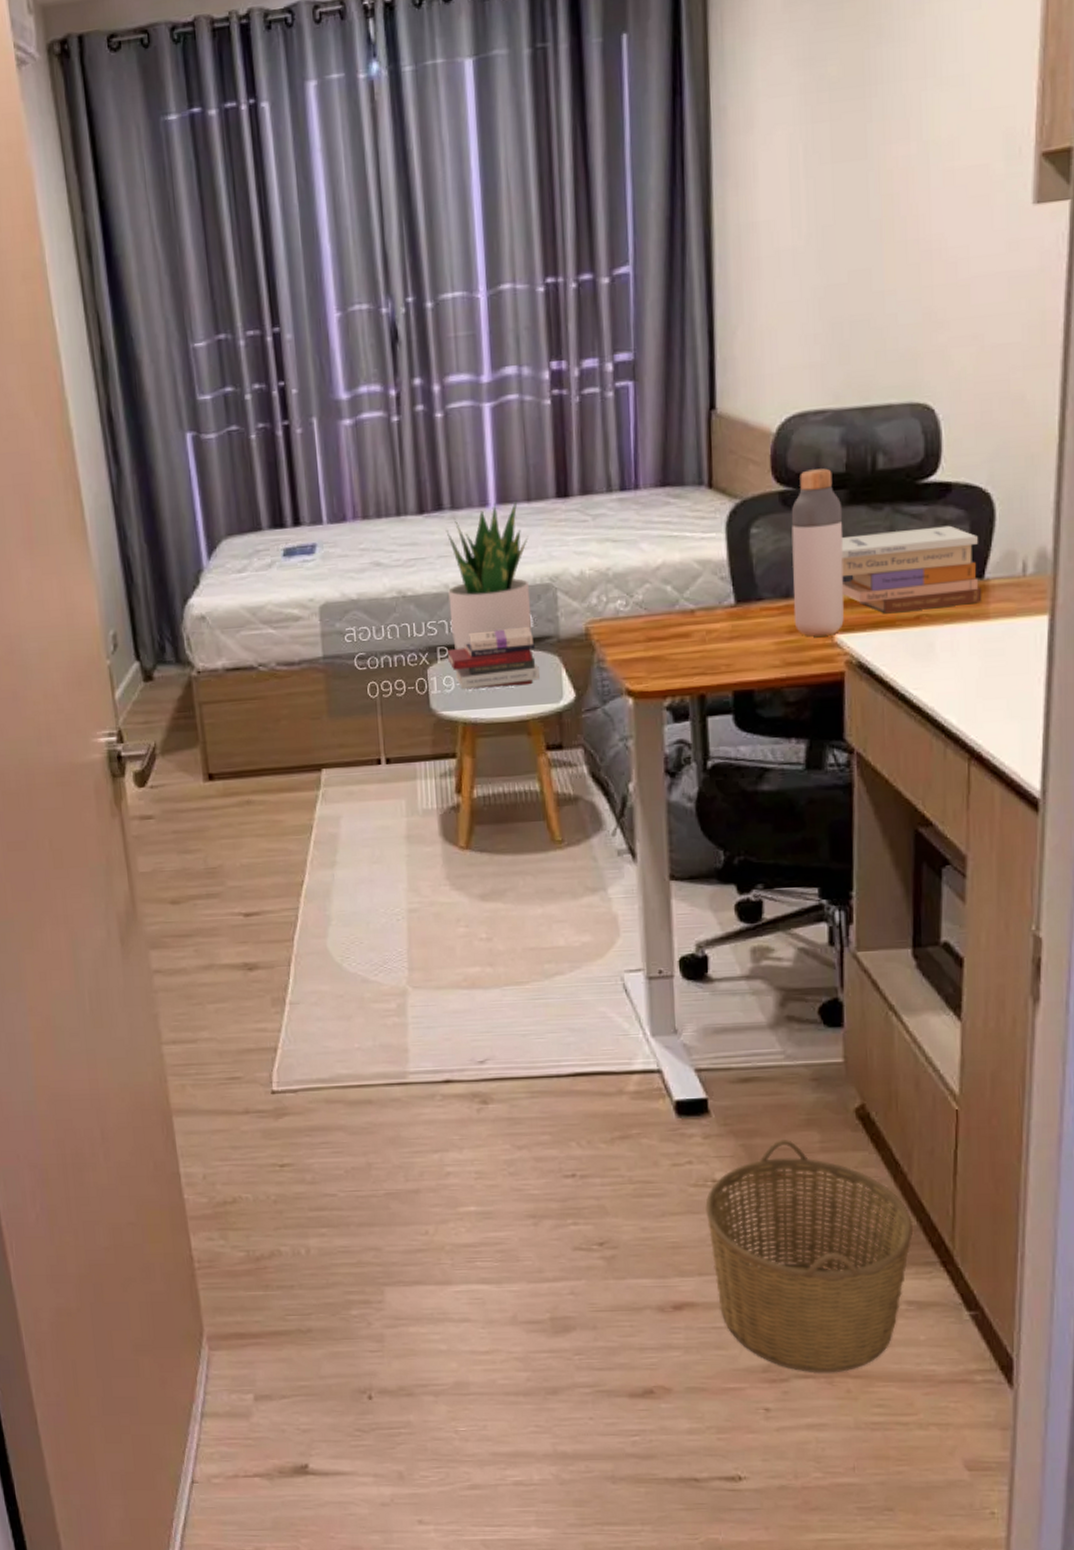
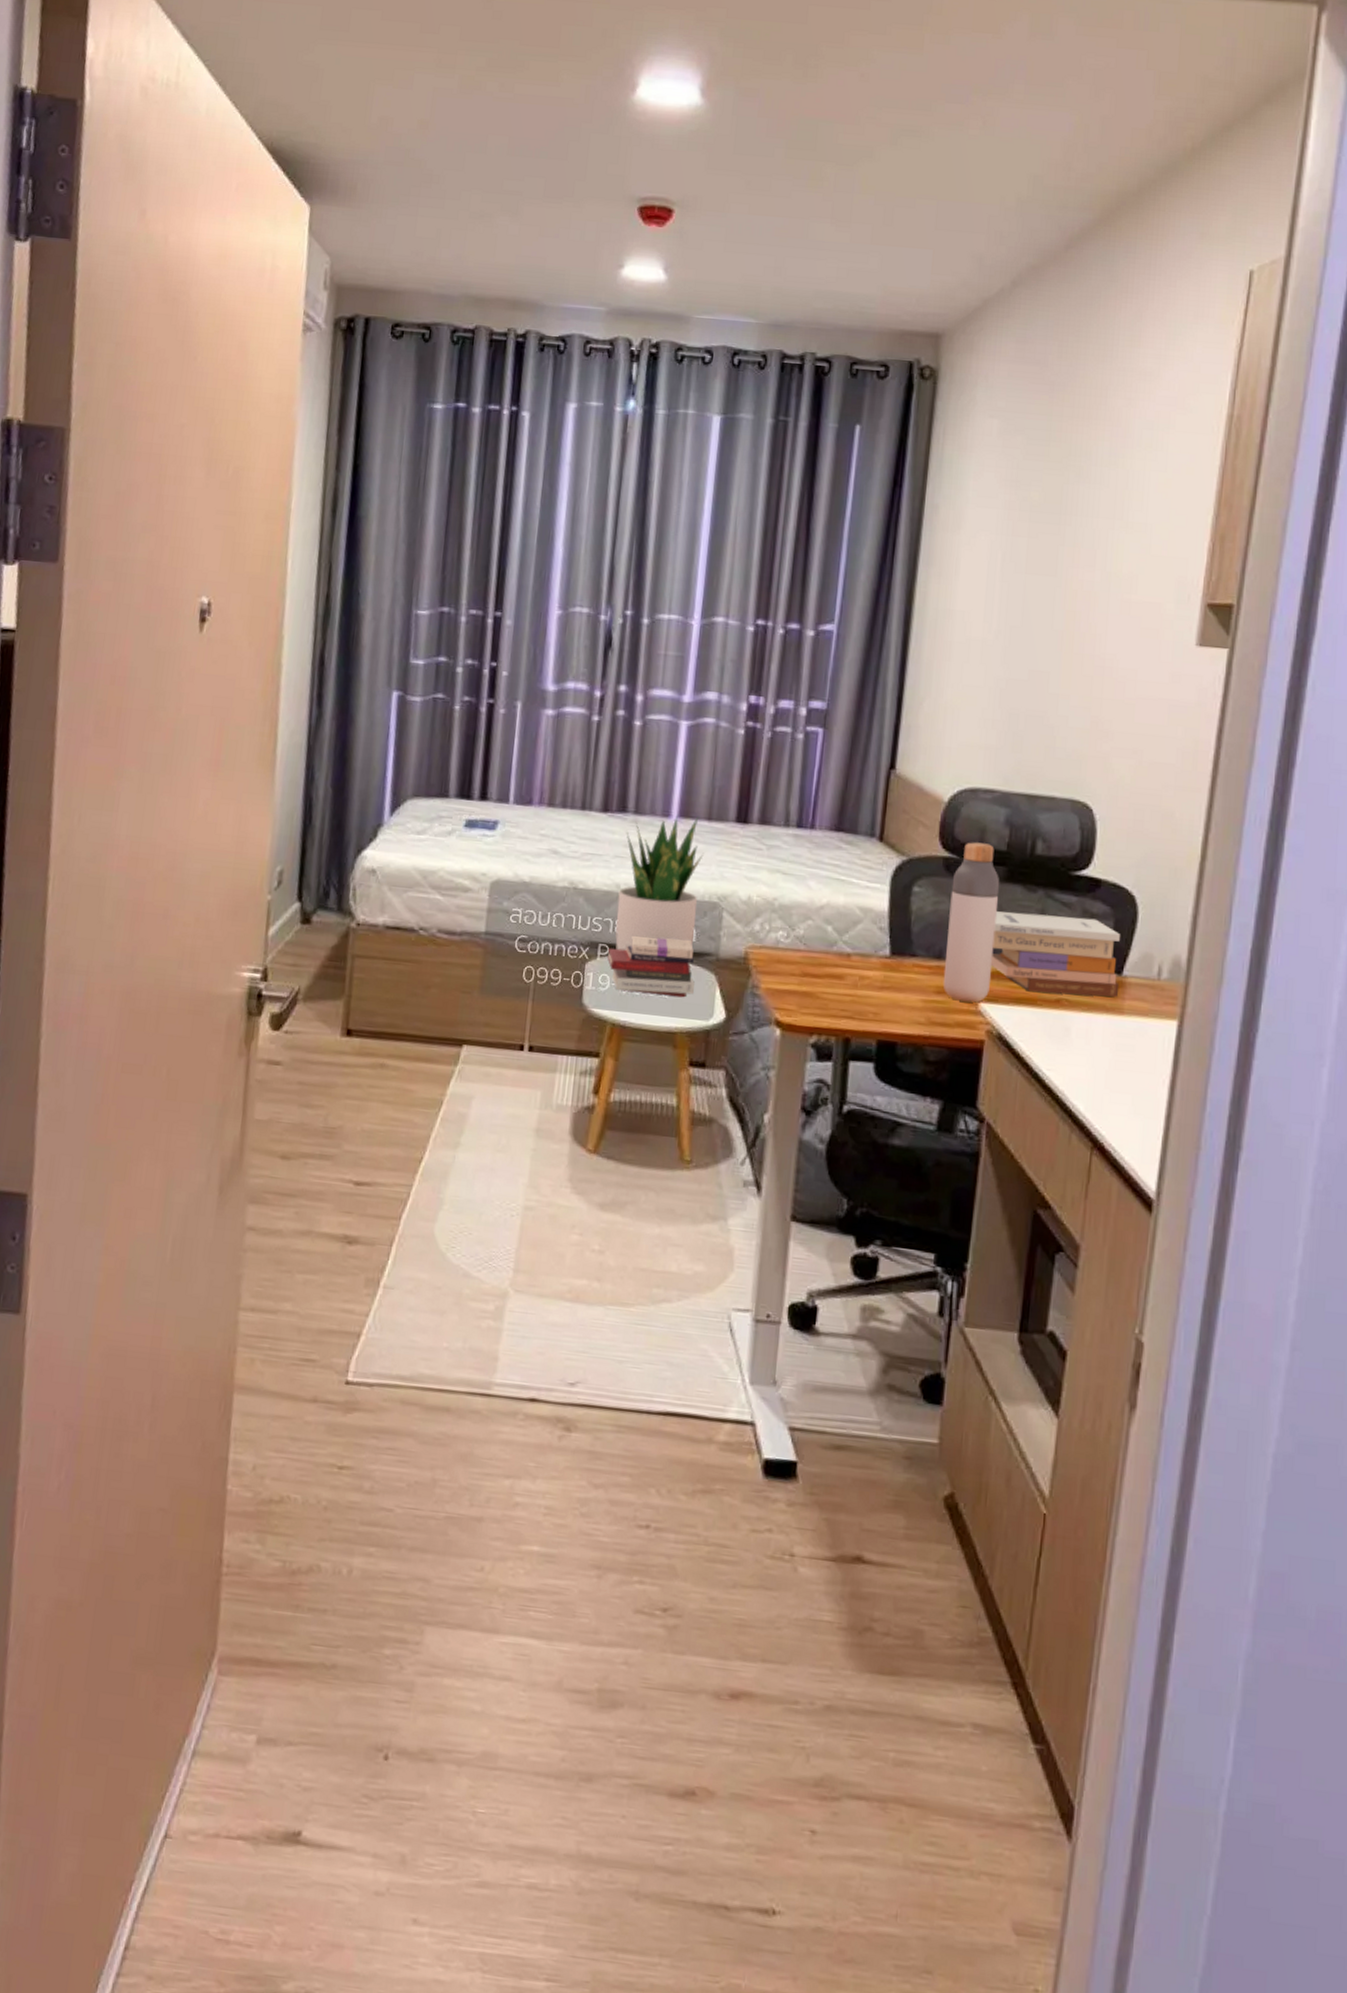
basket: present [705,1139,913,1372] -> none [778,1518,988,1798]

